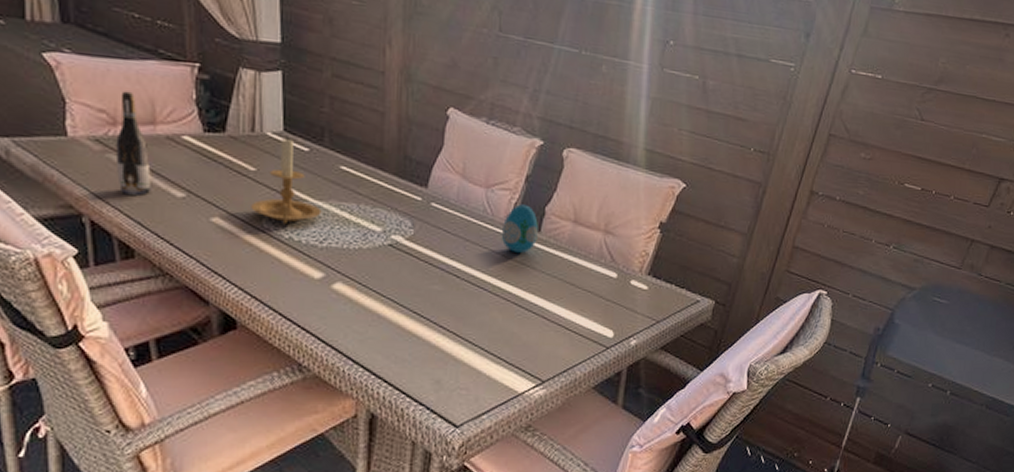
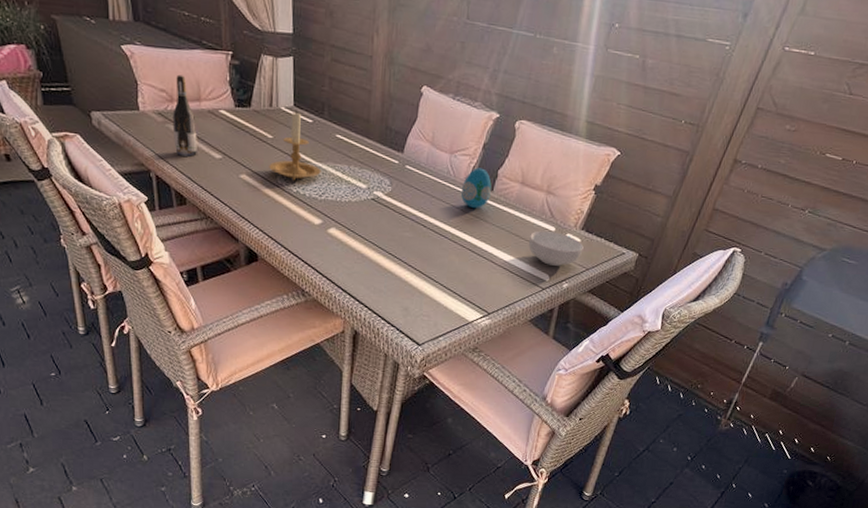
cereal bowl: none [587,277,652,319] -> present [529,230,584,266]

